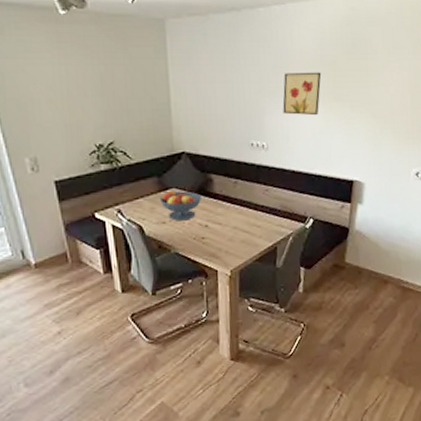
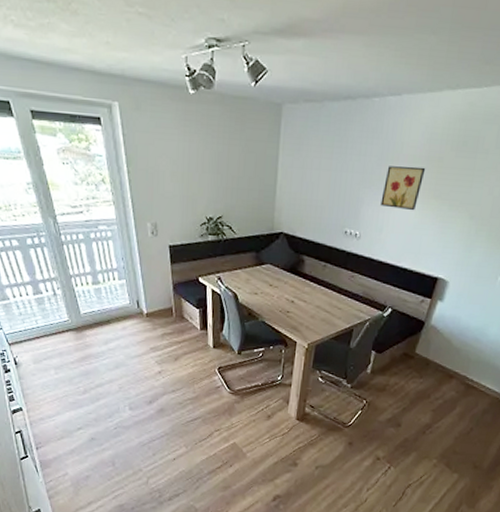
fruit bowl: present [159,190,203,221] -> none [254,265,293,295]

